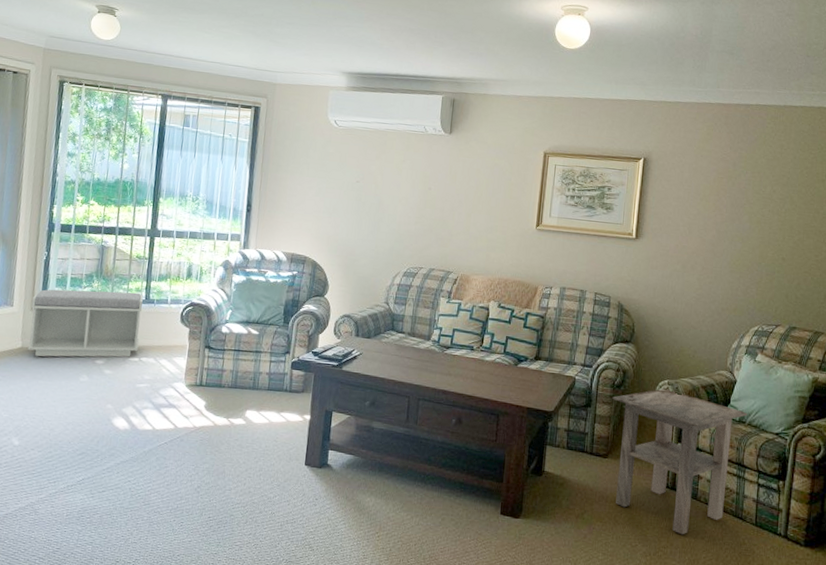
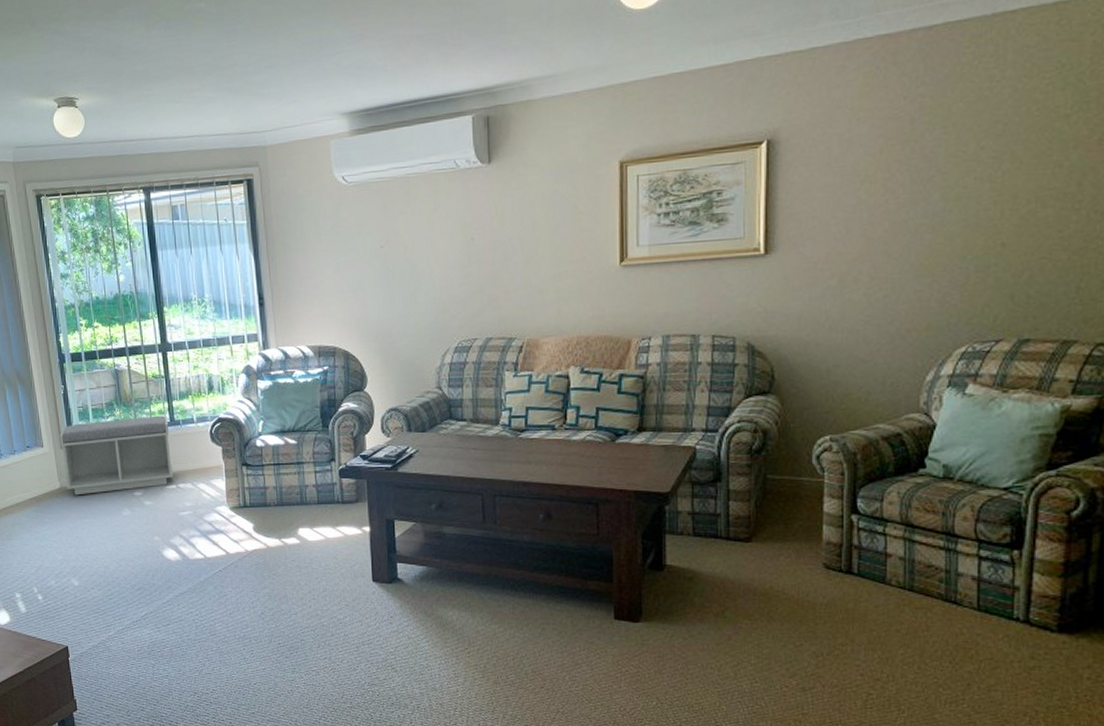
side table: present [611,388,748,535] -> none [749,447,957,629]

